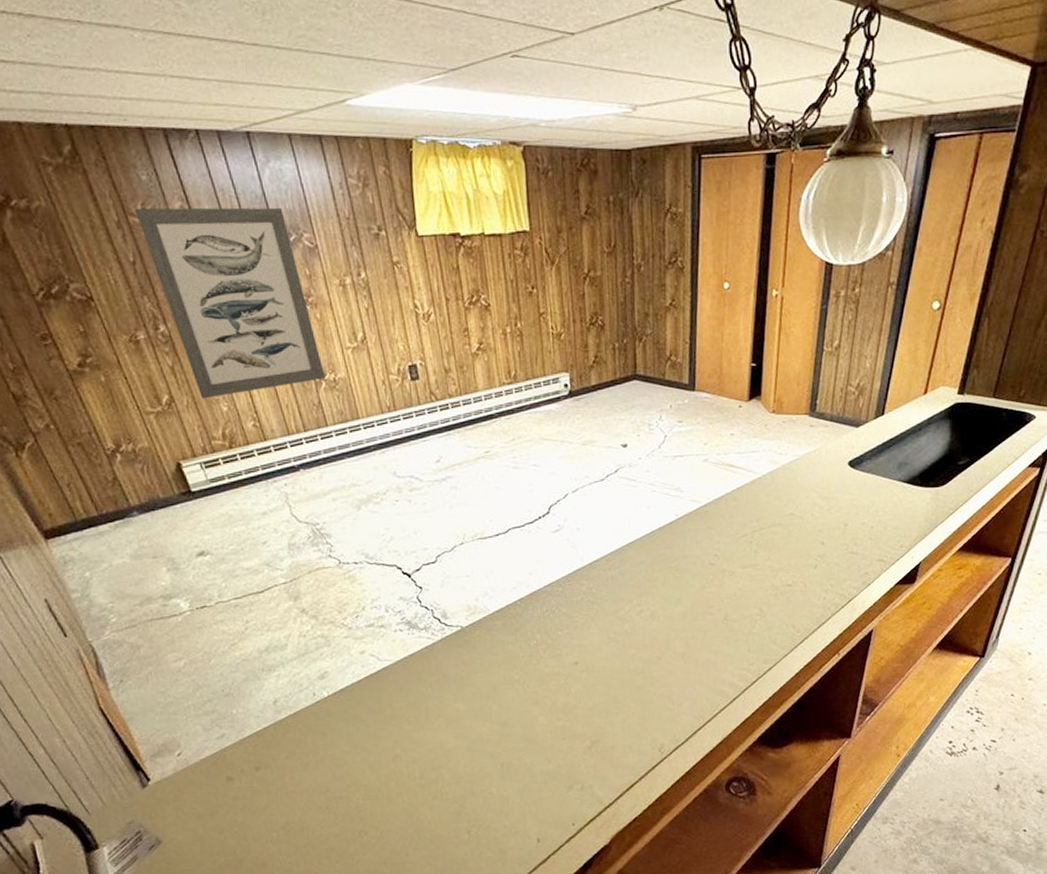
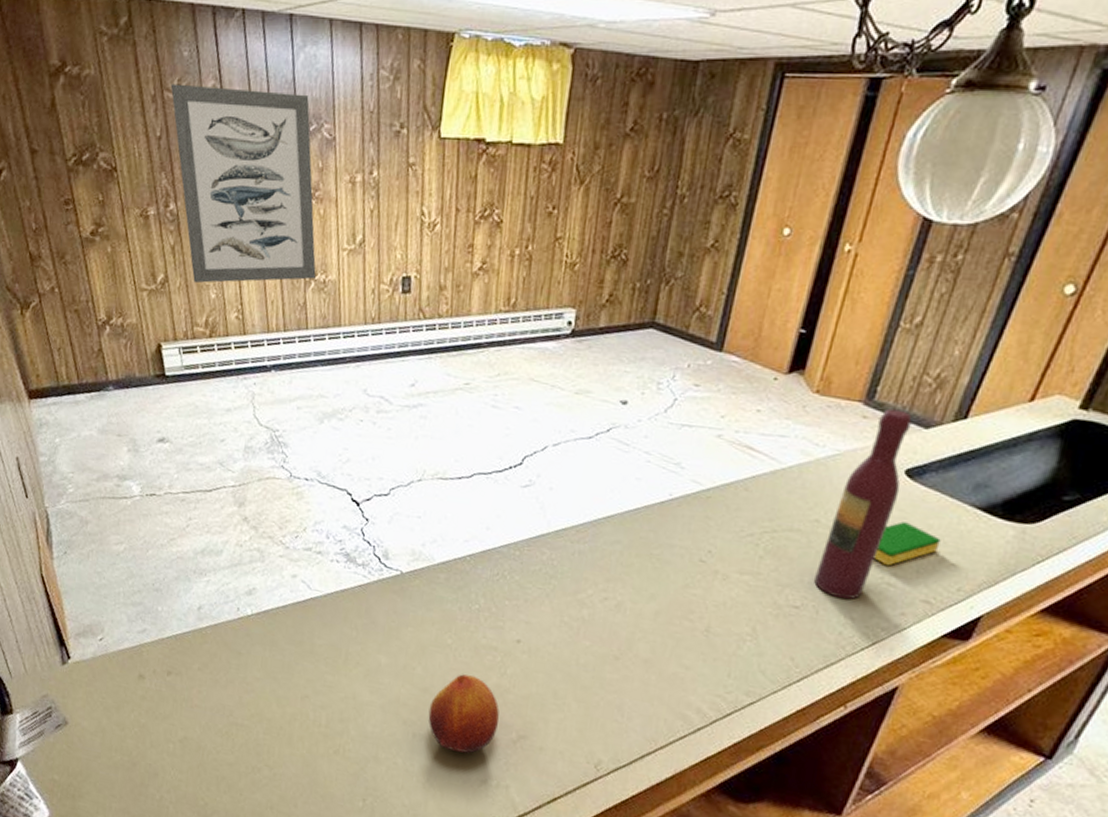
fruit: none [510,701,573,769] -> present [428,674,500,754]
wine bottle: none [798,416,847,572] -> present [814,408,912,600]
dish sponge: none [838,502,882,539] -> present [873,521,941,566]

